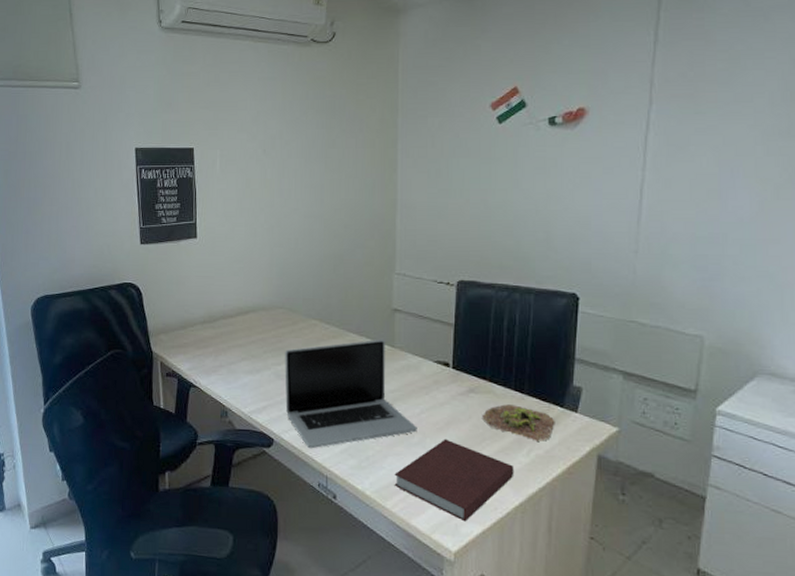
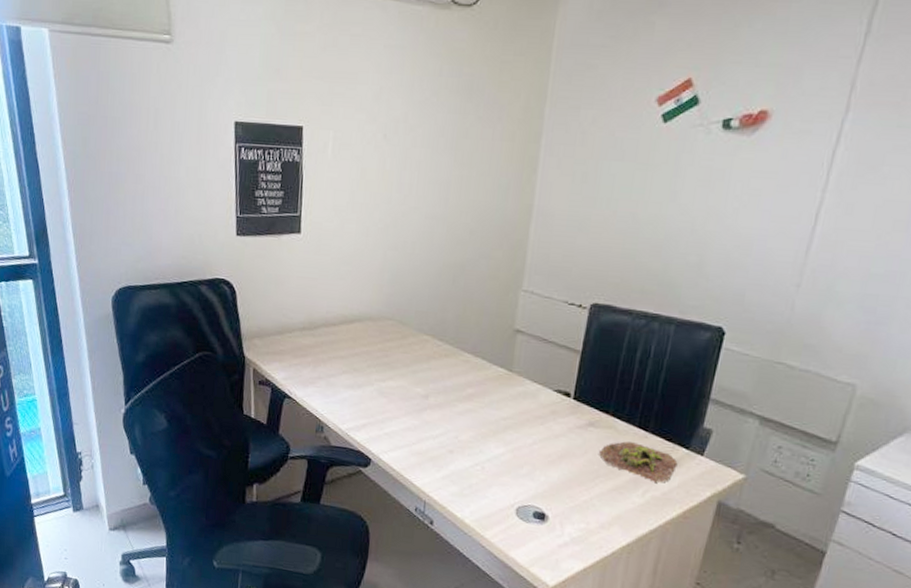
laptop: present [285,339,417,449] -> none [386,361,528,472]
notebook: present [394,439,514,522] -> none [496,472,627,558]

